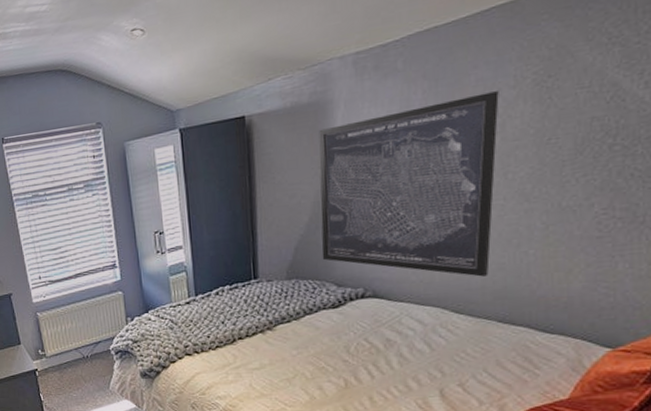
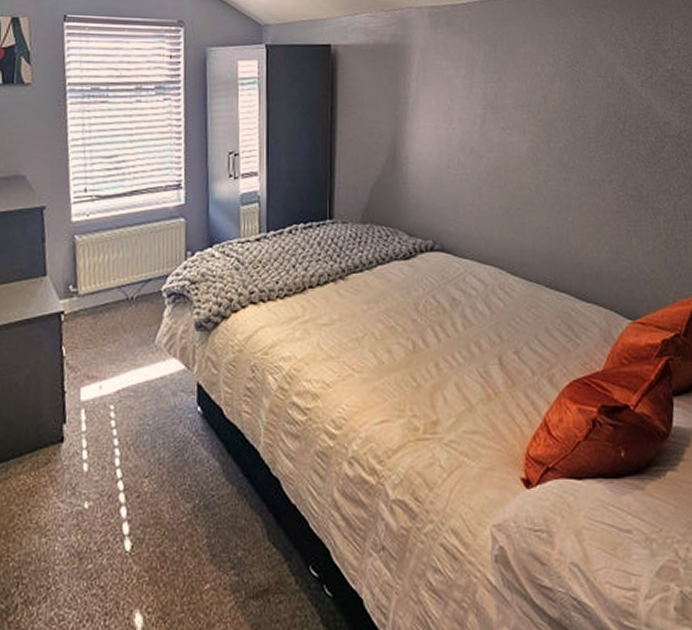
wall art: present [319,91,499,277] -> none [396,66,542,239]

